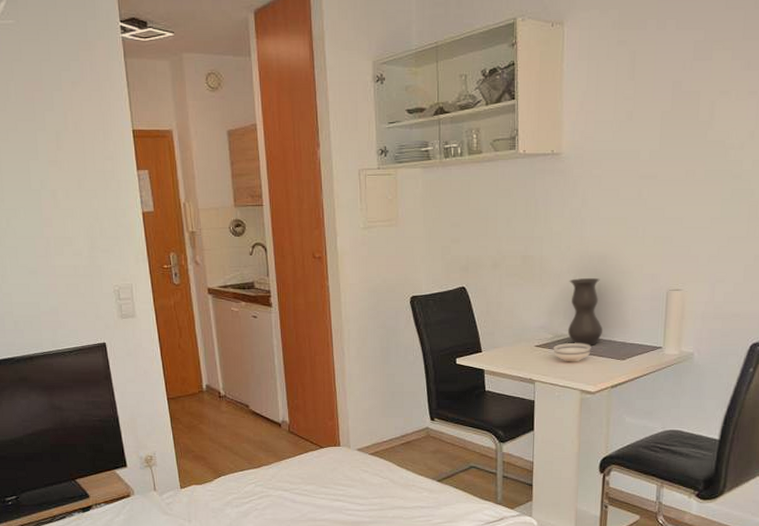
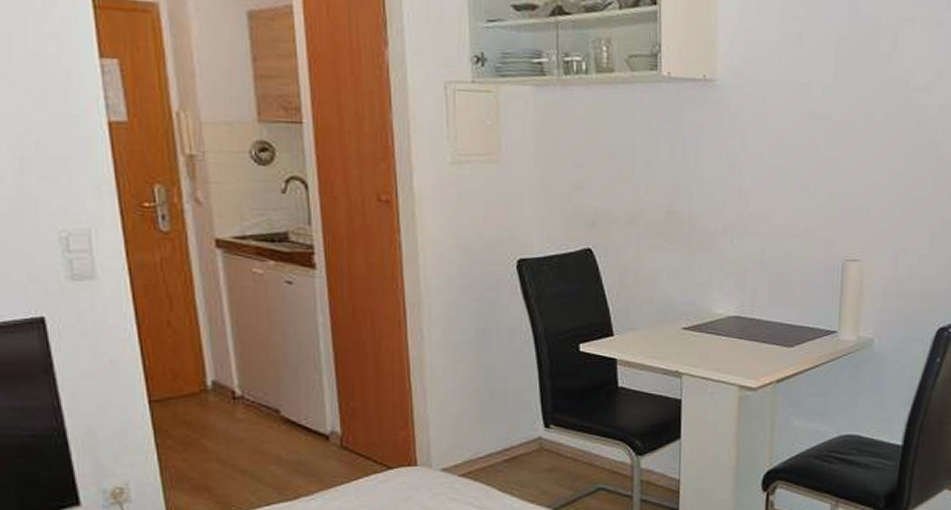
bowl: present [553,343,591,362] -> none [705,325,752,350]
vase: present [567,278,603,347] -> none [723,242,767,330]

